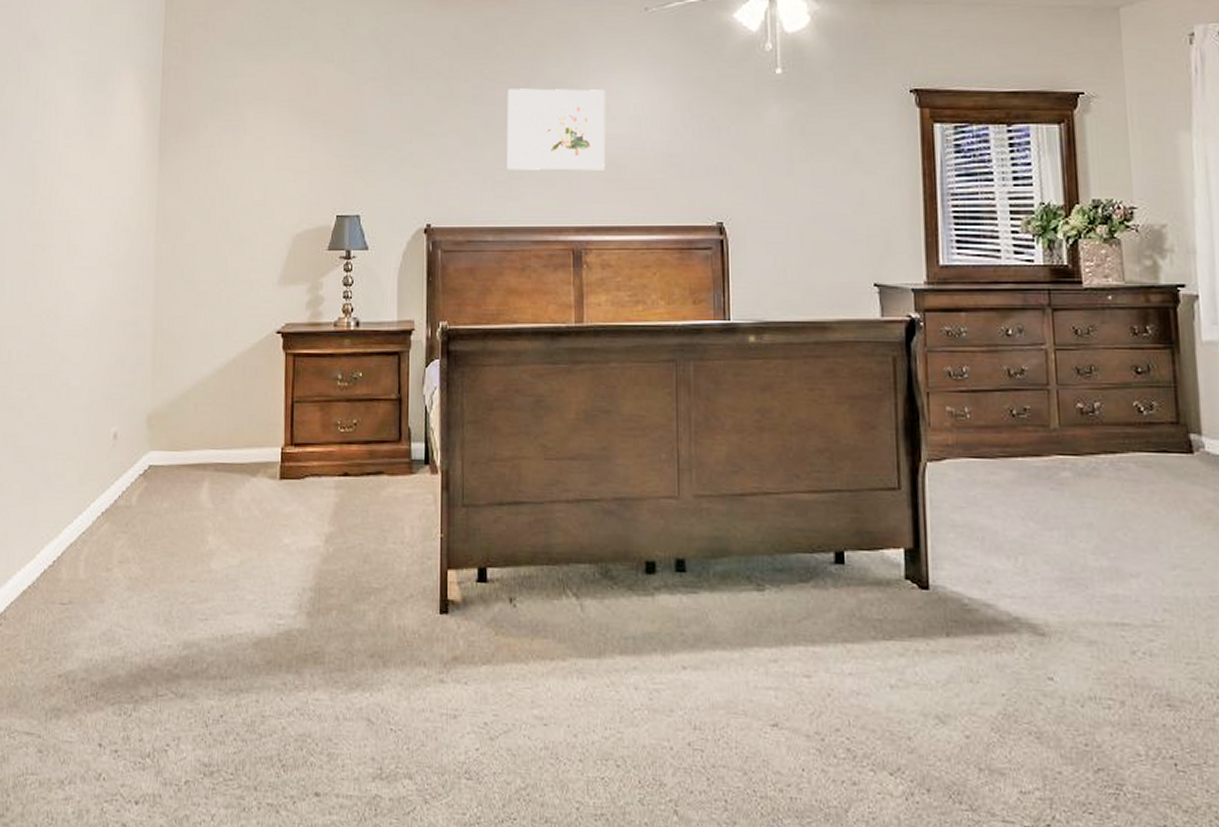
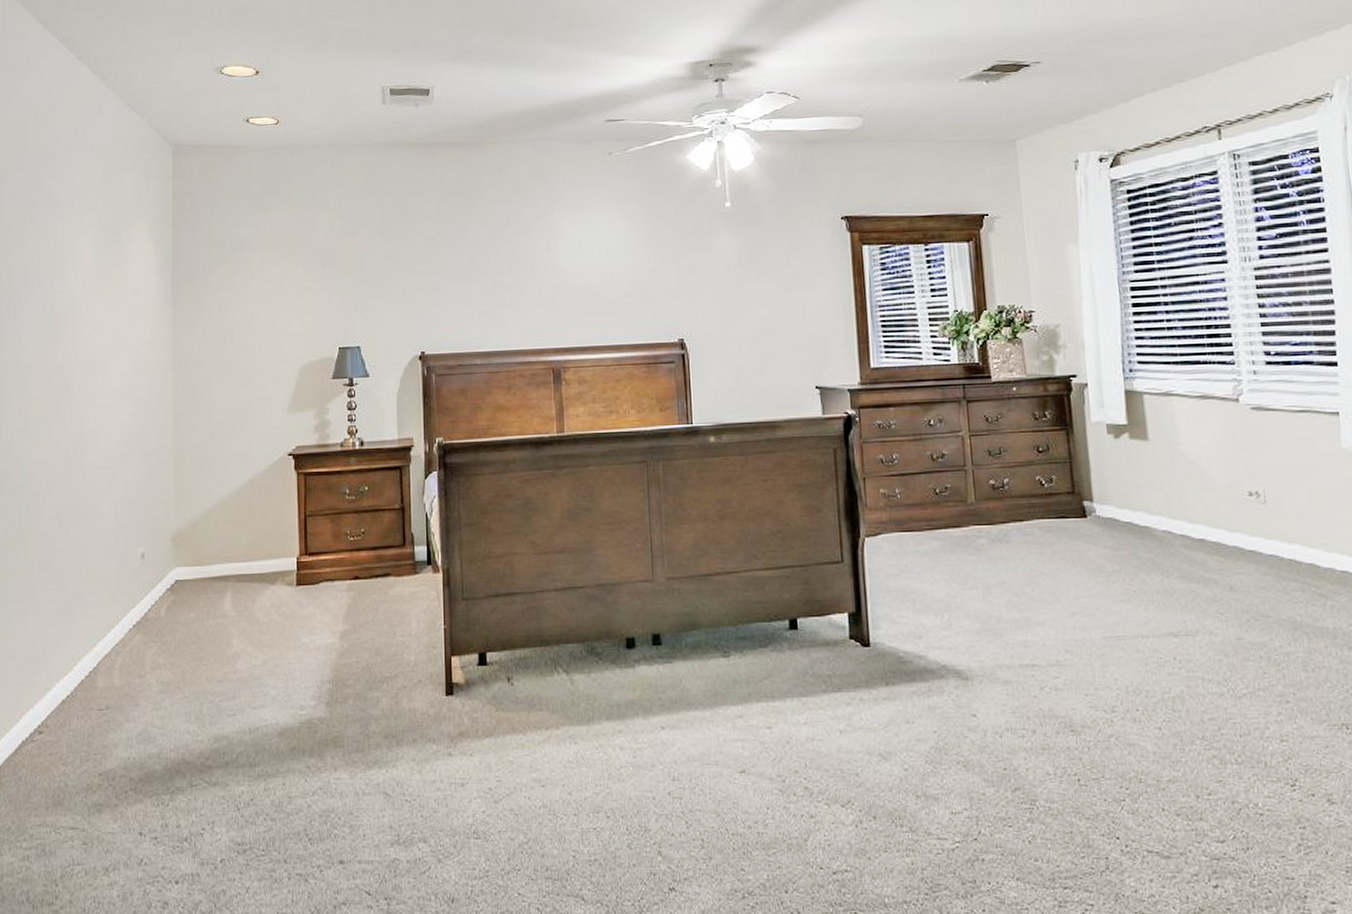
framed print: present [507,88,606,171] -> none [489,226,578,301]

